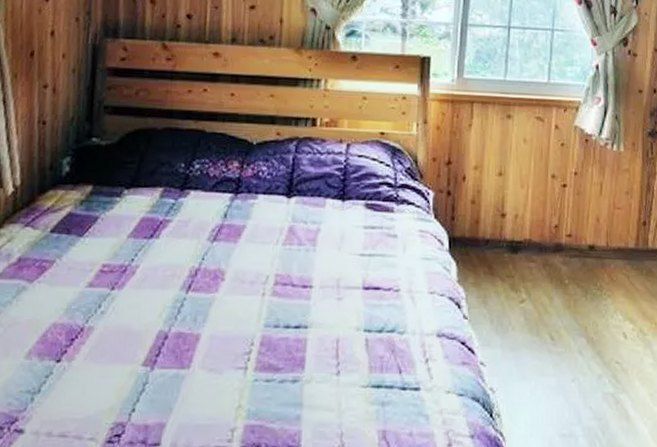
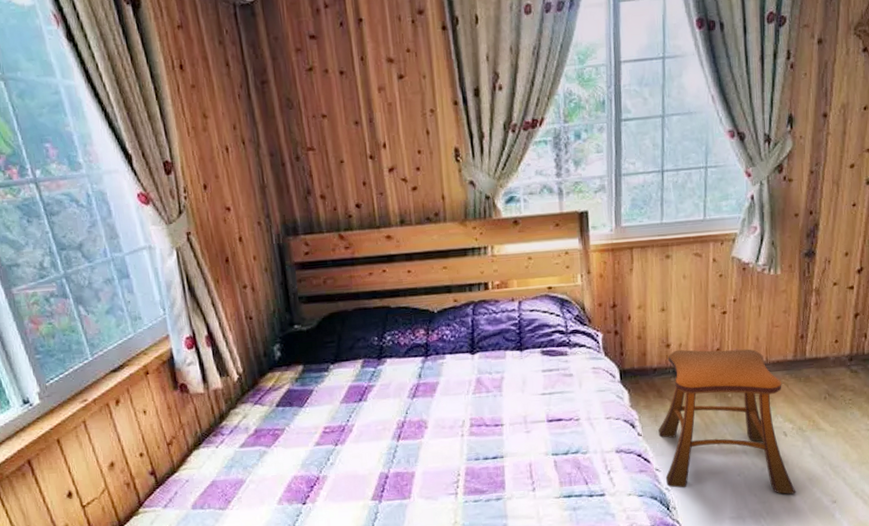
stool: none [486,221,636,411] -> present [658,349,796,494]

